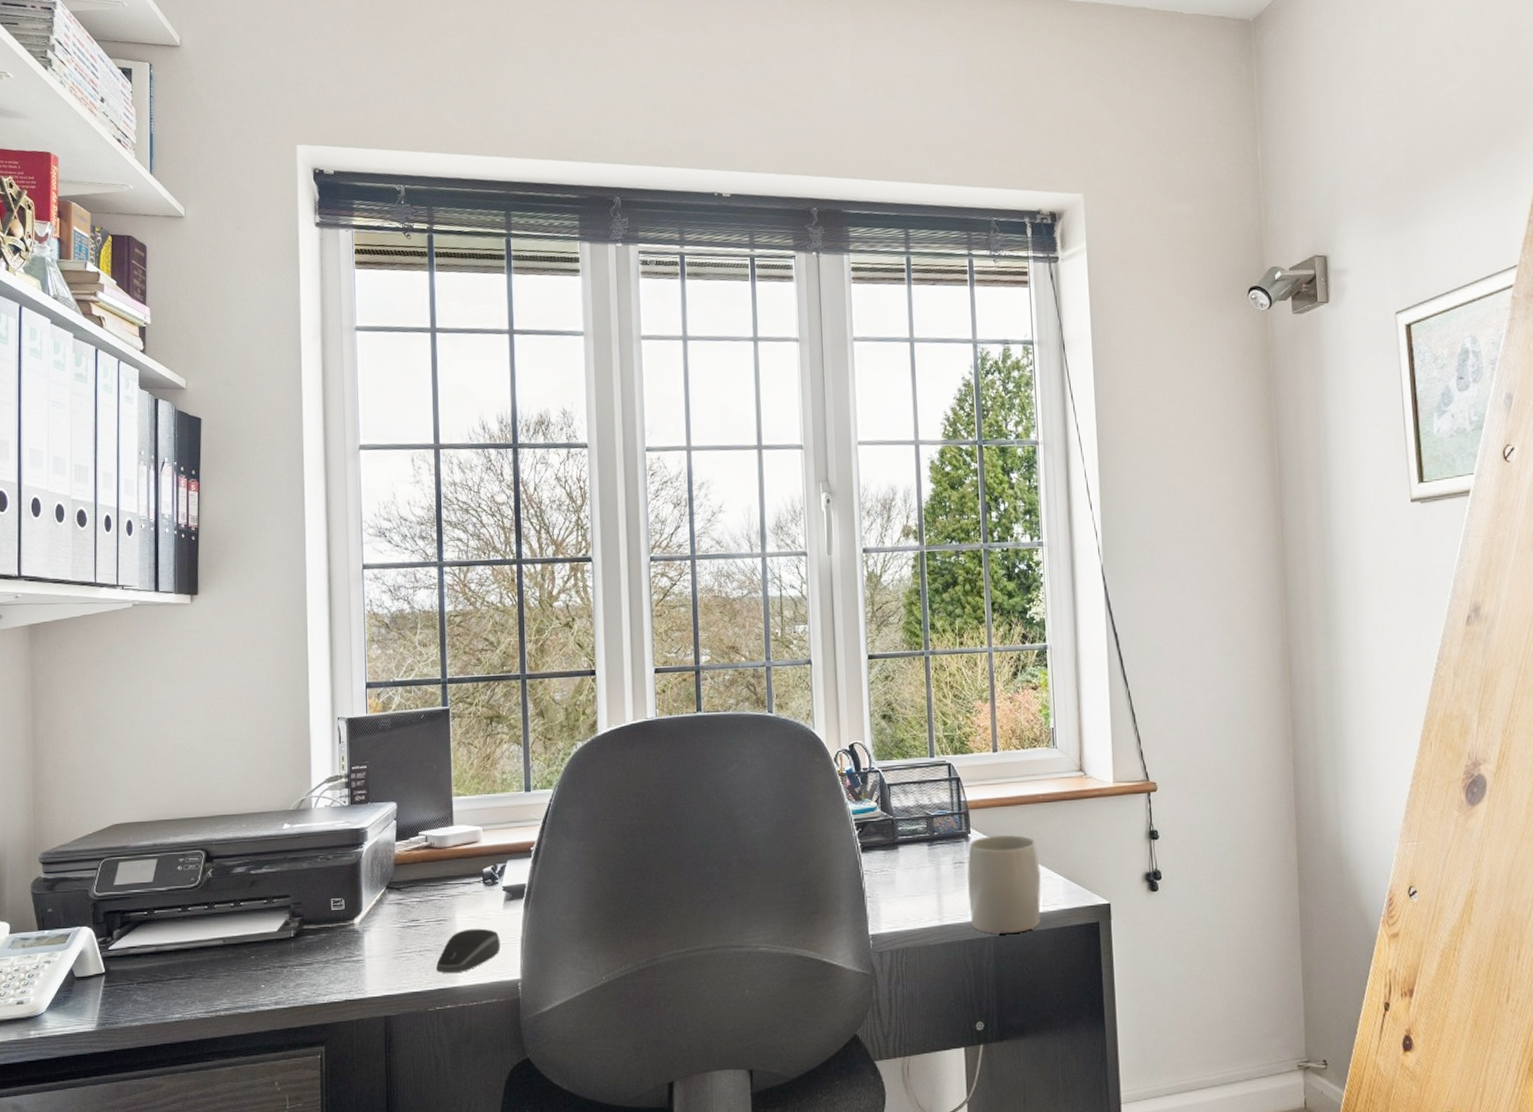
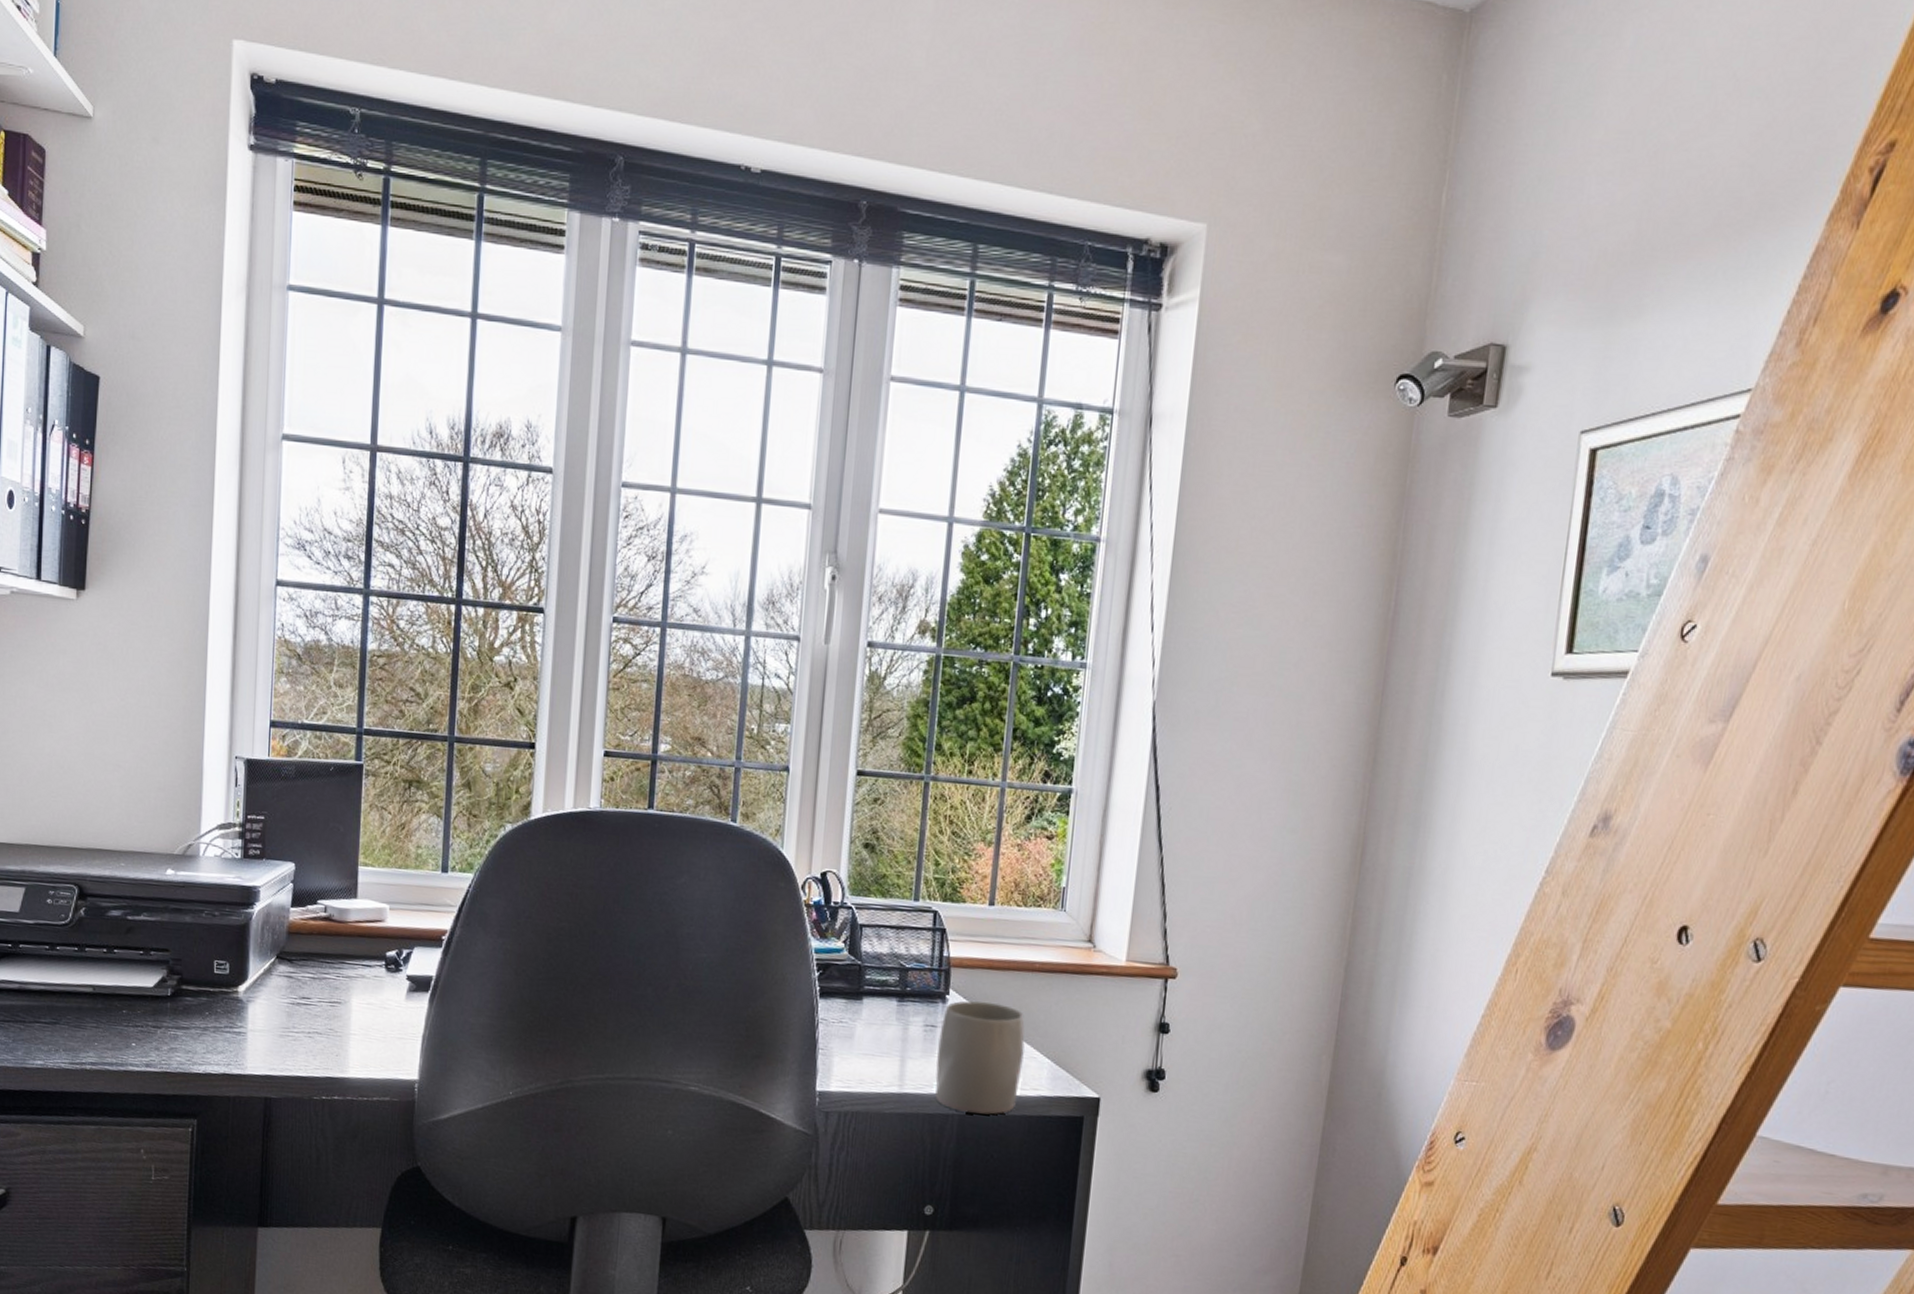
computer mouse: present [436,928,500,973] -> none [326,1016,399,1063]

